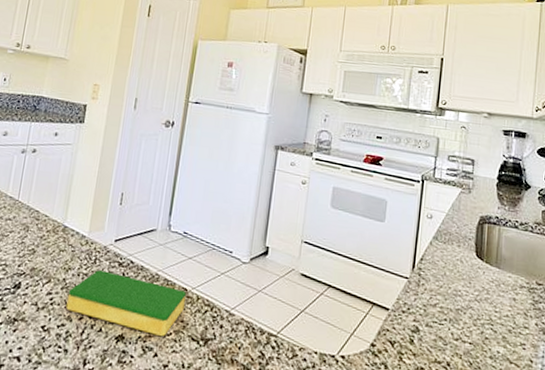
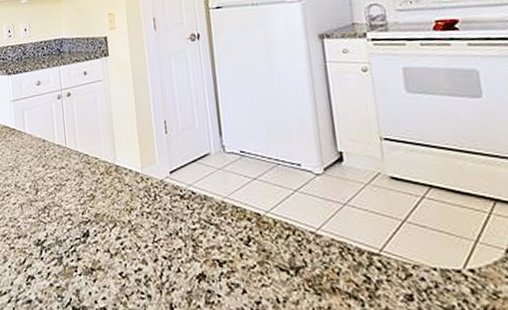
dish sponge: present [66,270,186,336] -> none [136,206,262,269]

